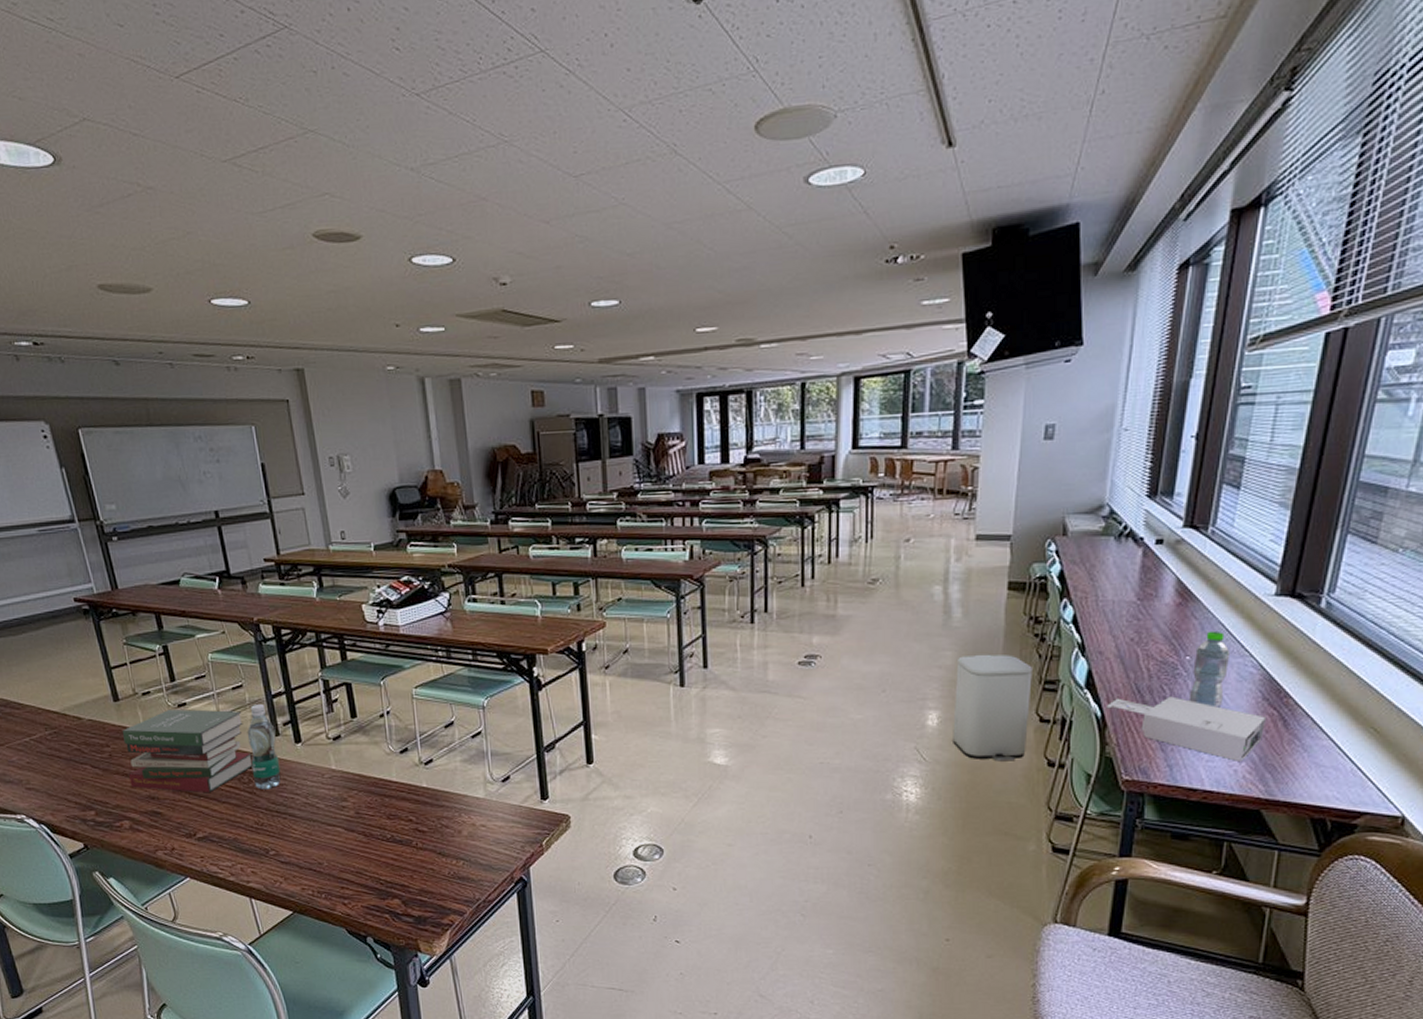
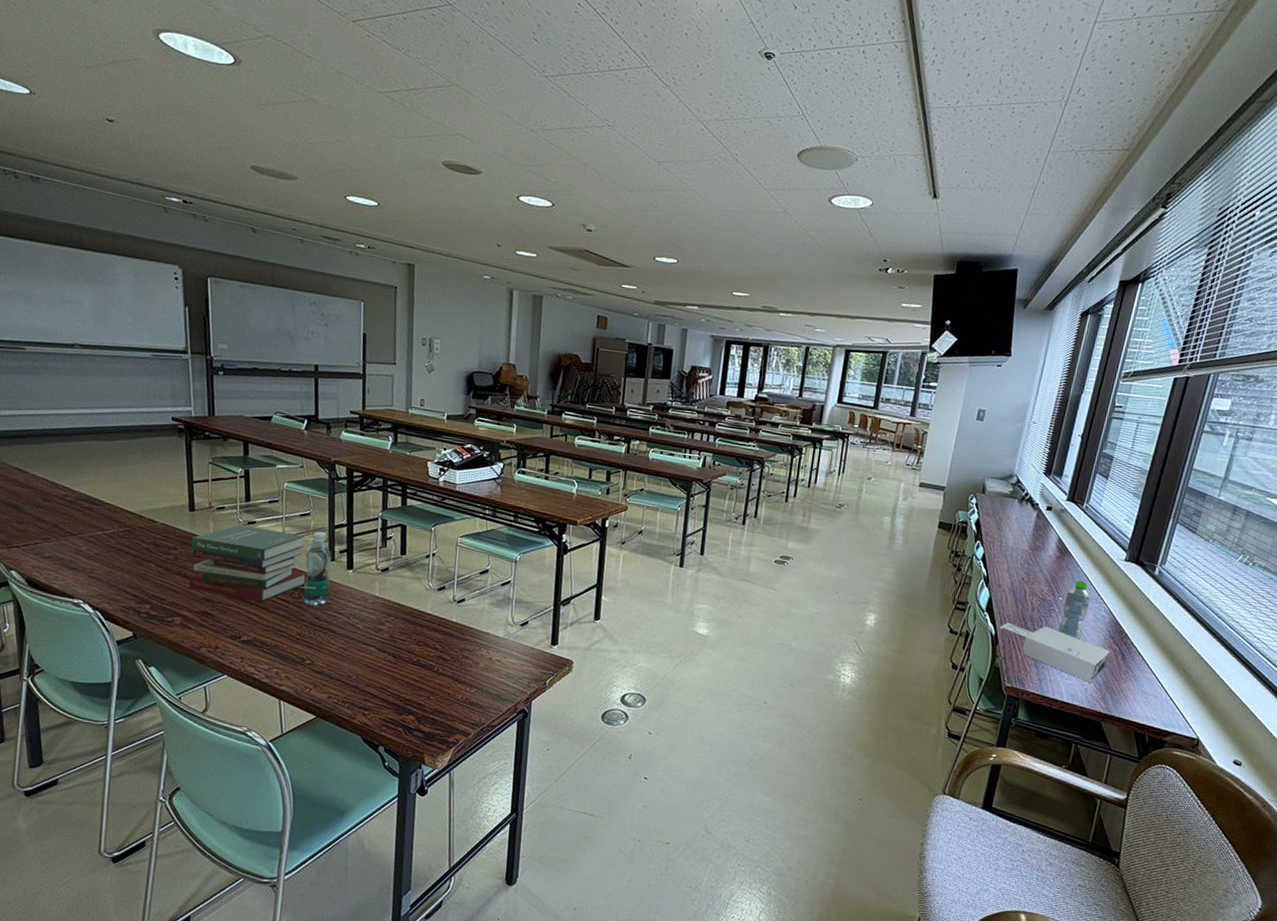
pedal bin: present [953,654,1032,762] -> none [884,573,949,661]

